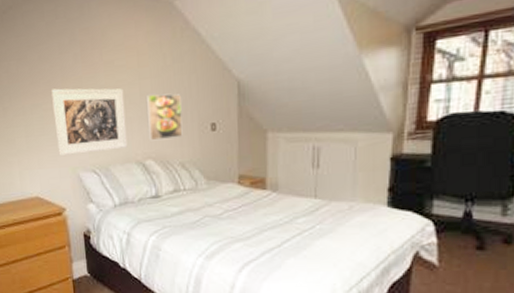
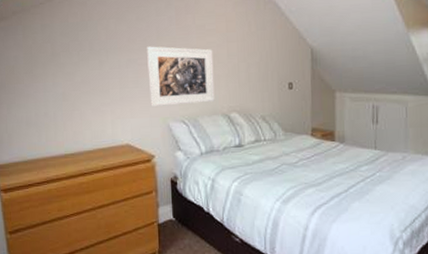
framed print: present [145,94,183,141] -> none [232,55,264,96]

